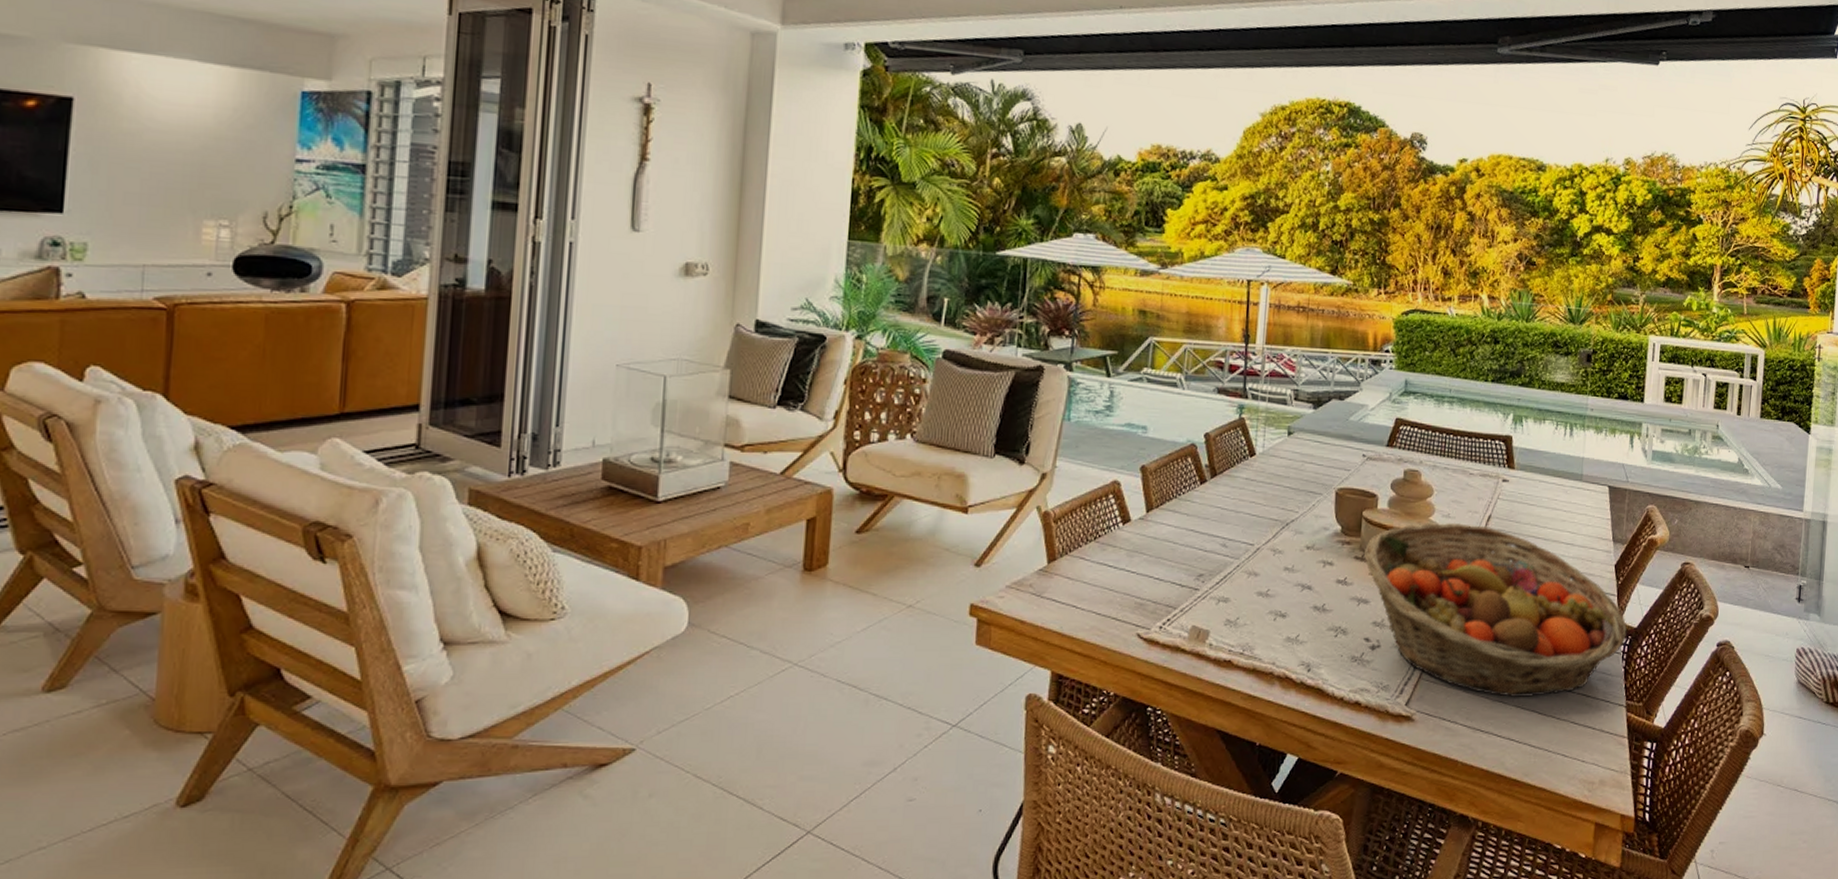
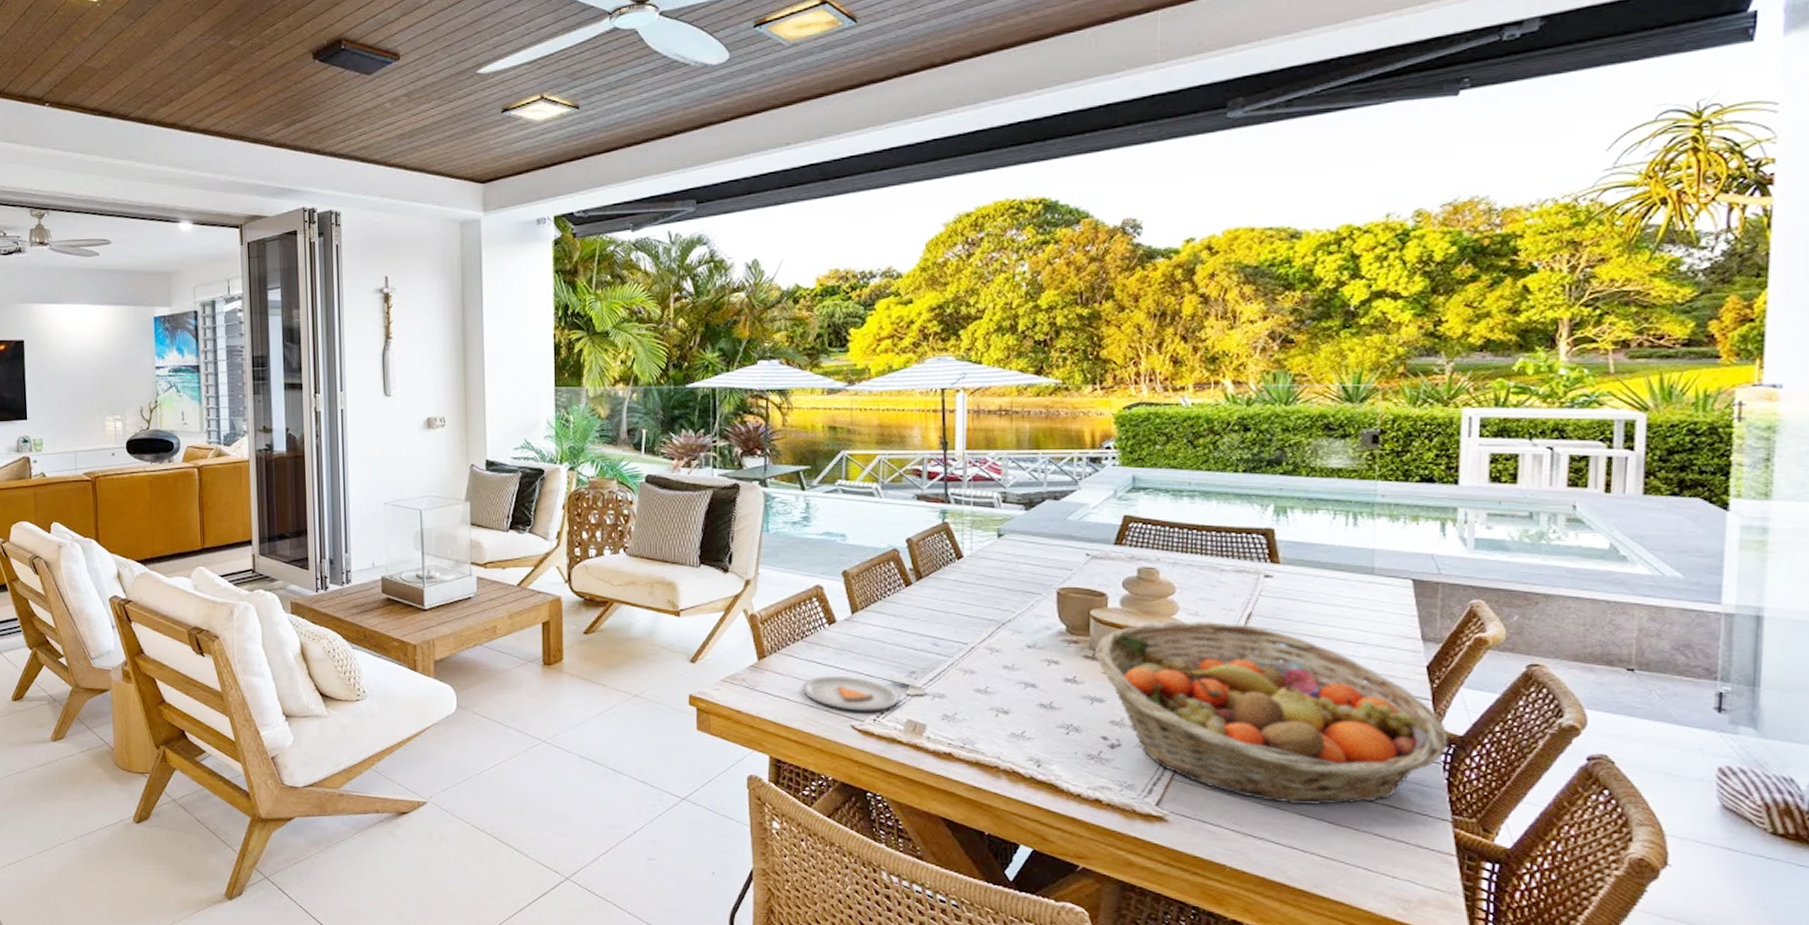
dinner plate: none [1090,578,1213,618] -> present [801,675,927,711]

